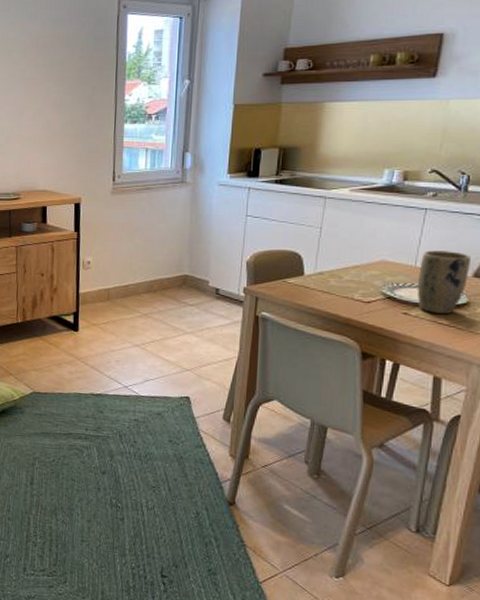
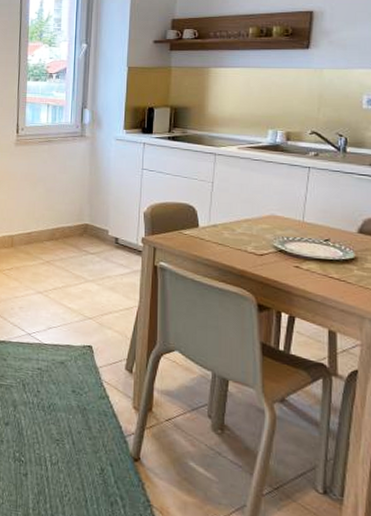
plant pot: present [417,250,470,315] -> none [306,206,354,269]

